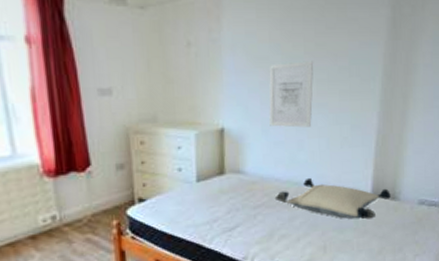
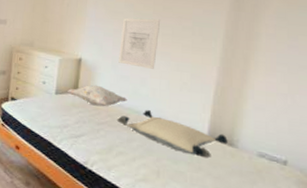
decorative pillow: none [212,159,285,187] -> present [67,85,127,107]

